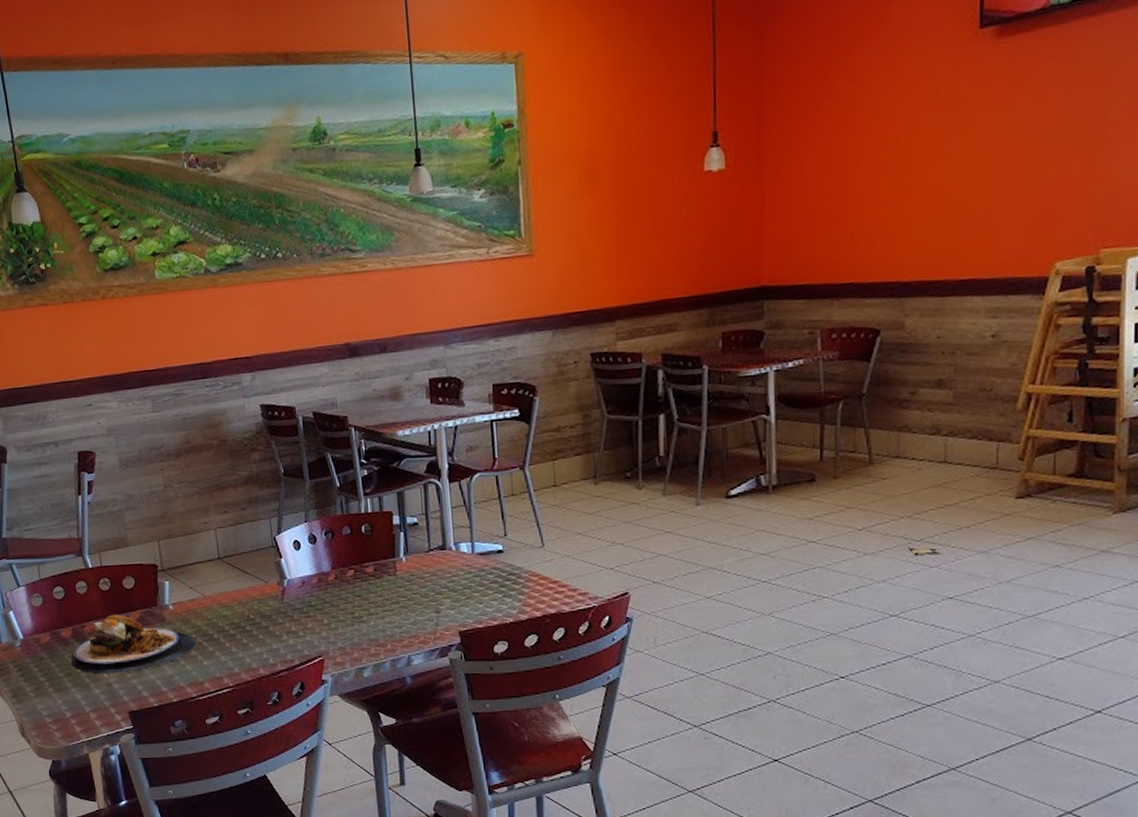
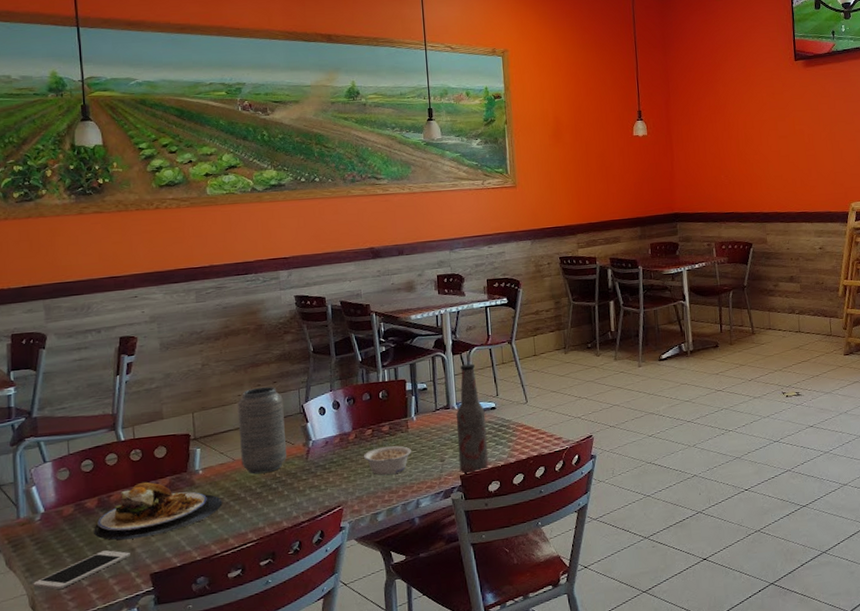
cell phone: none [20,683,108,719] -> present [33,550,130,590]
vase: none [204,513,261,614] -> present [237,386,287,475]
legume: none [345,591,401,625] -> present [363,445,411,476]
bottle: none [454,494,495,631] -> present [456,363,489,474]

